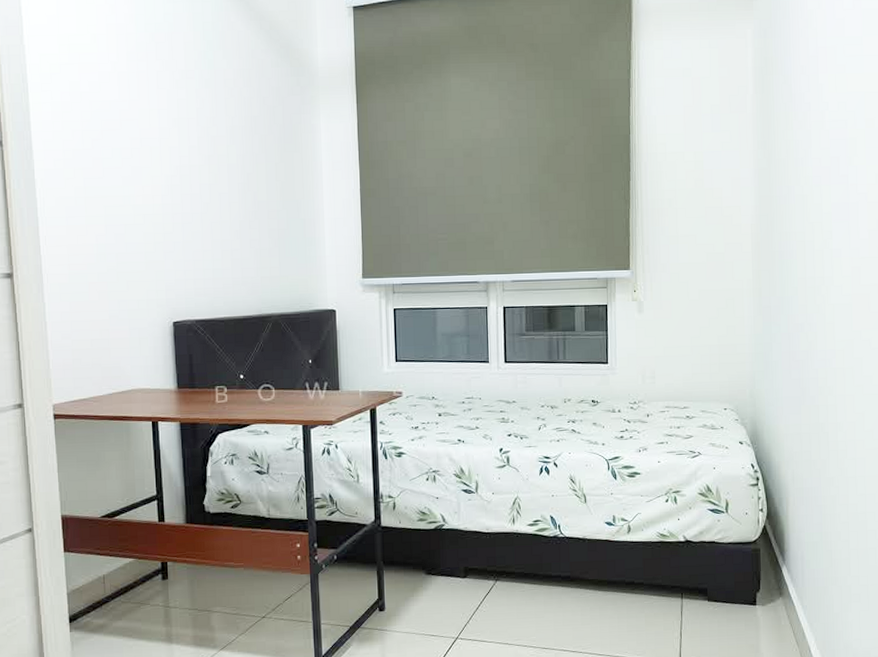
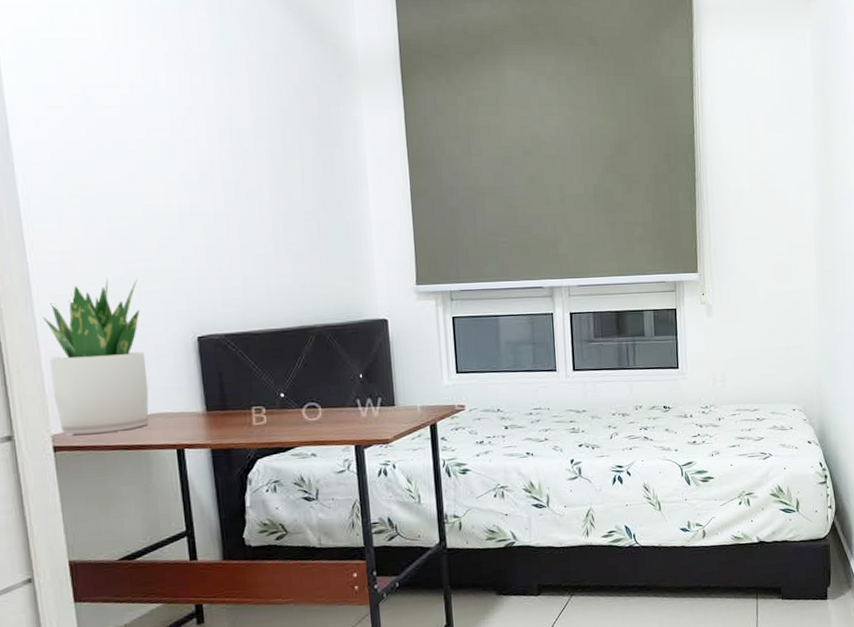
planter: none [50,268,132,406] -> present [42,278,149,435]

